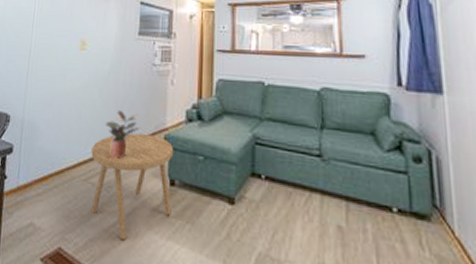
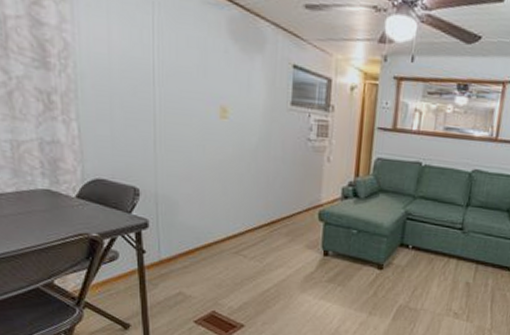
side table: present [91,133,174,241] -> none [241,209,329,302]
potted plant: present [105,109,140,159] -> none [254,185,293,233]

